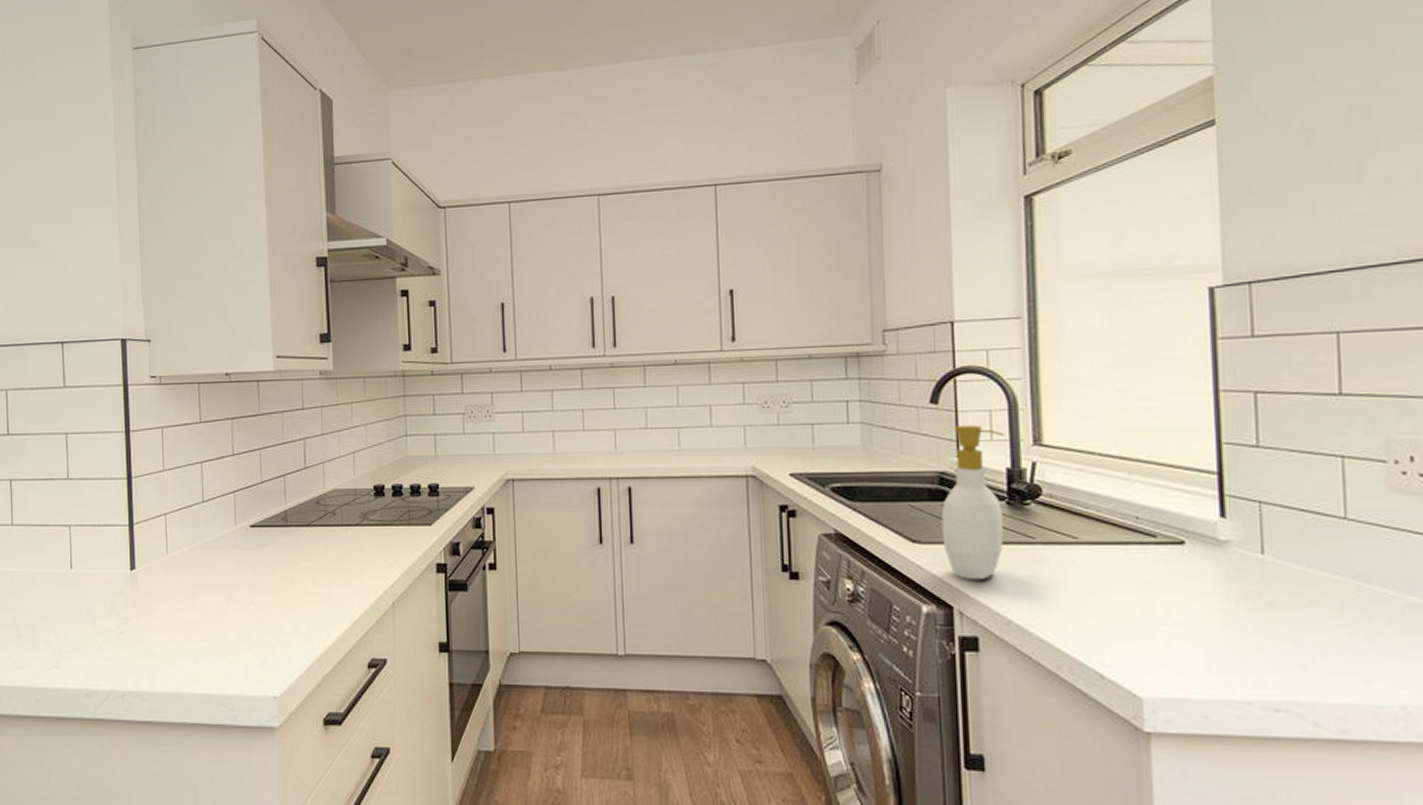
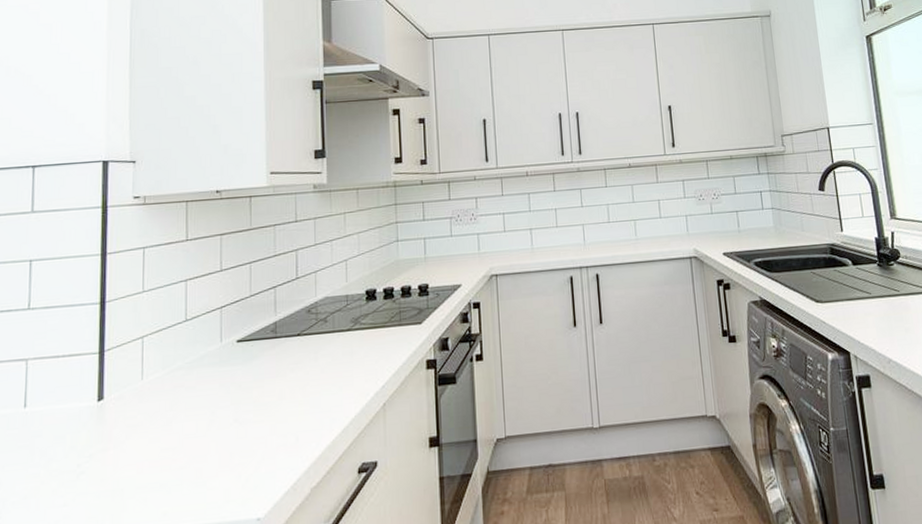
soap bottle: present [941,424,1004,581] -> none [834,205,879,329]

